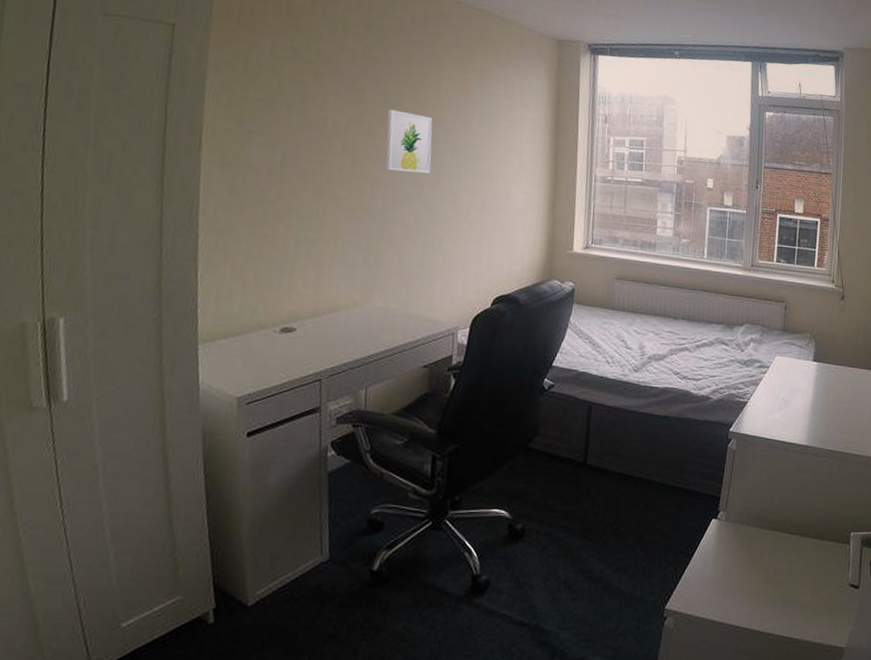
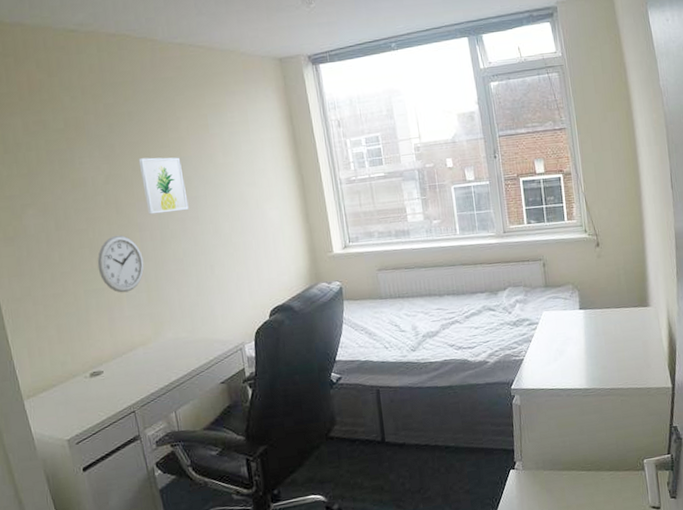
wall clock: none [317,184,369,248] -> present [97,235,144,293]

